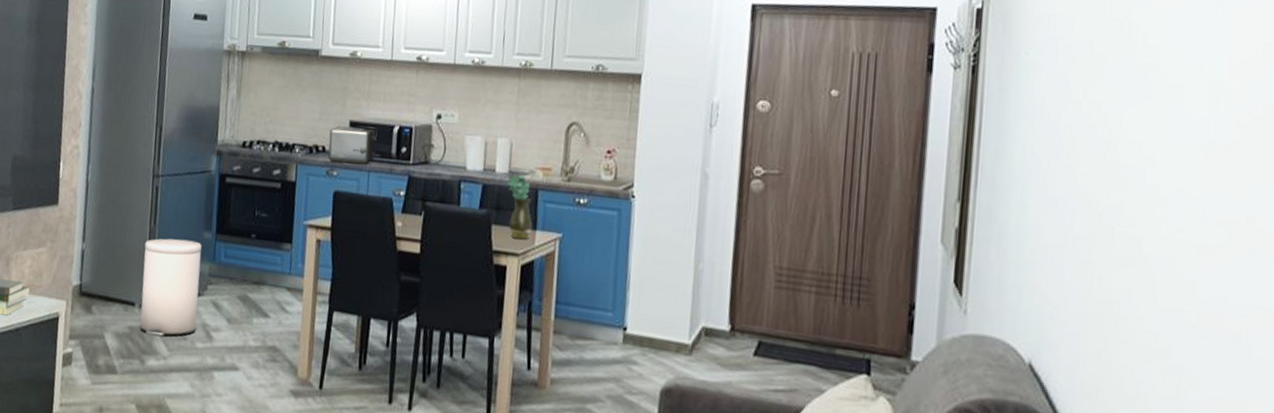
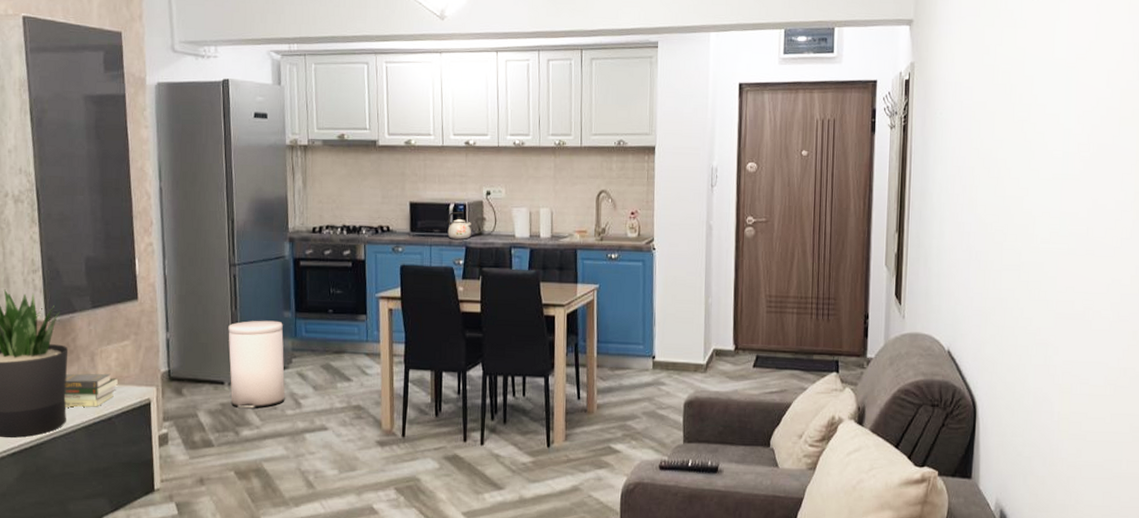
toaster: present [328,125,377,165] -> none [392,206,436,240]
kettle: none [389,134,417,168] -> present [447,211,472,240]
vase: present [507,170,532,240] -> none [550,235,574,293]

